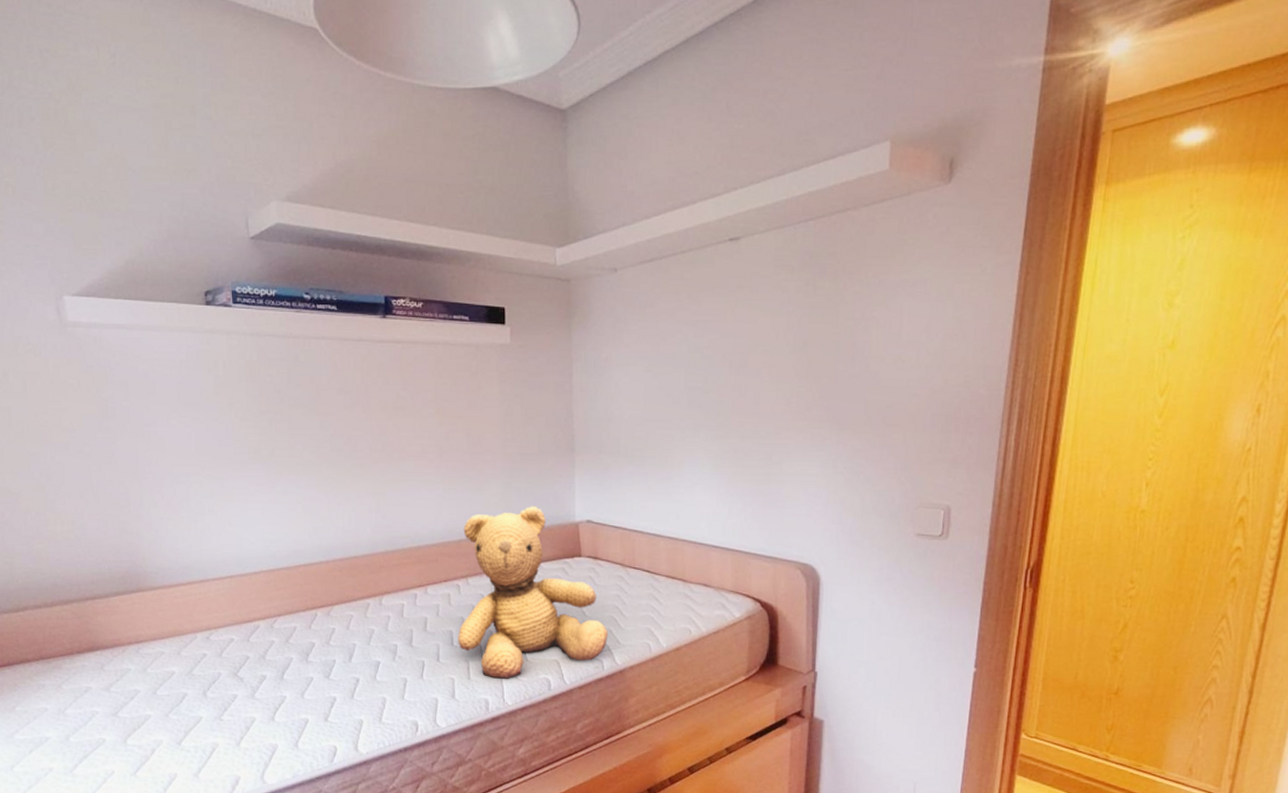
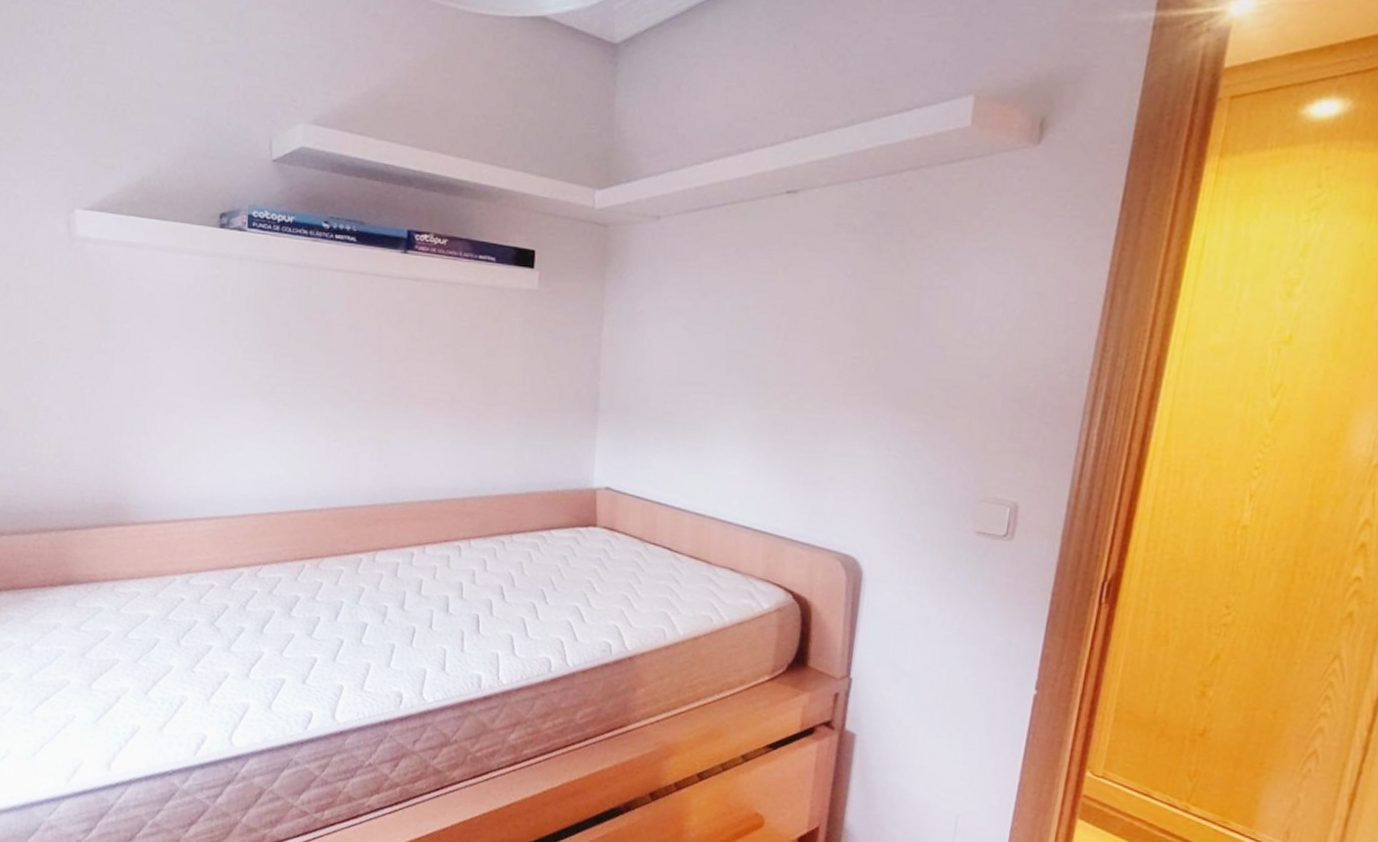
teddy bear: present [458,506,608,679] -> none [453,467,619,655]

